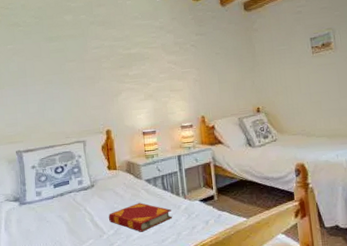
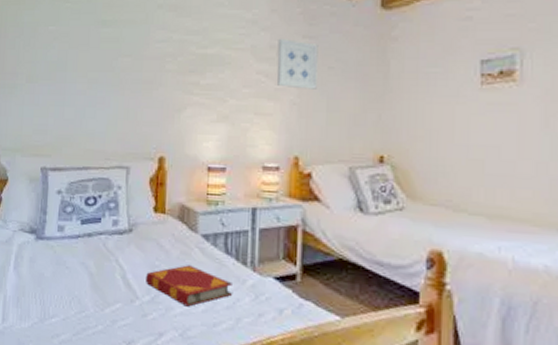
wall art: none [179,37,210,70] -> present [276,38,318,89]

